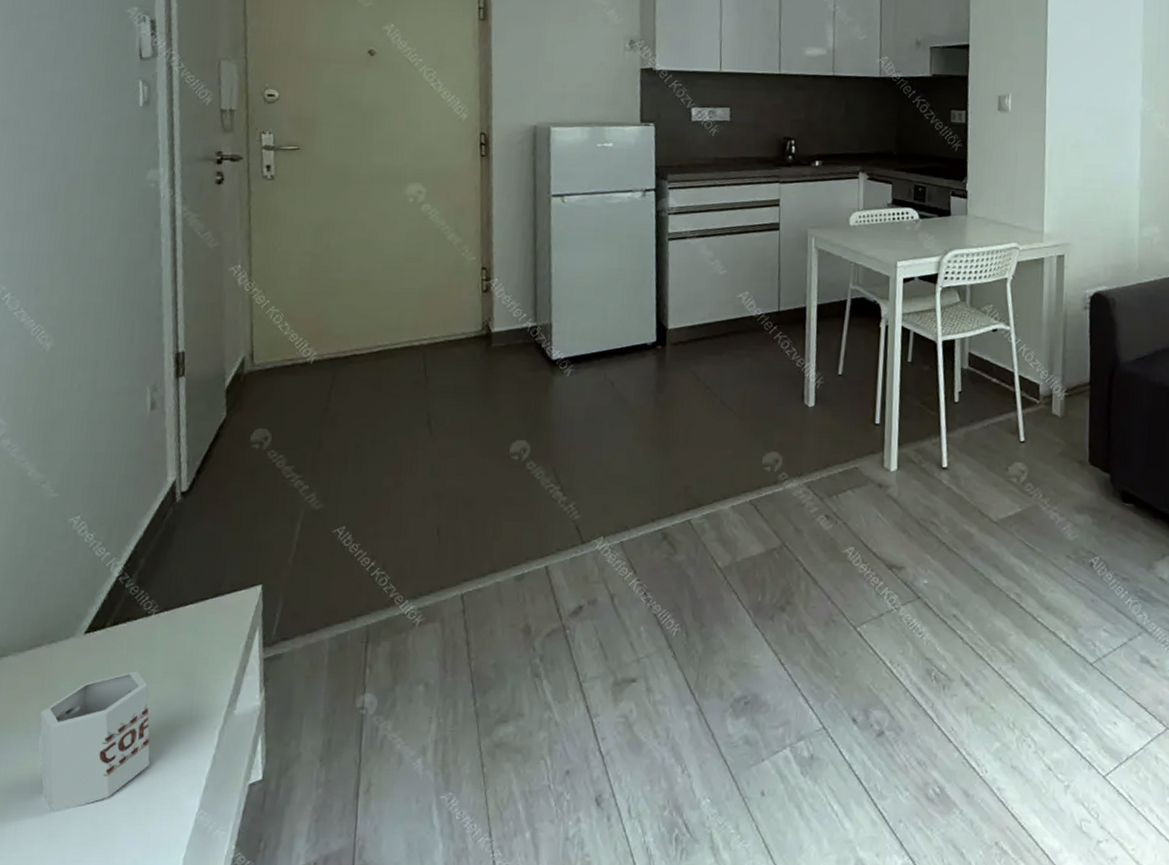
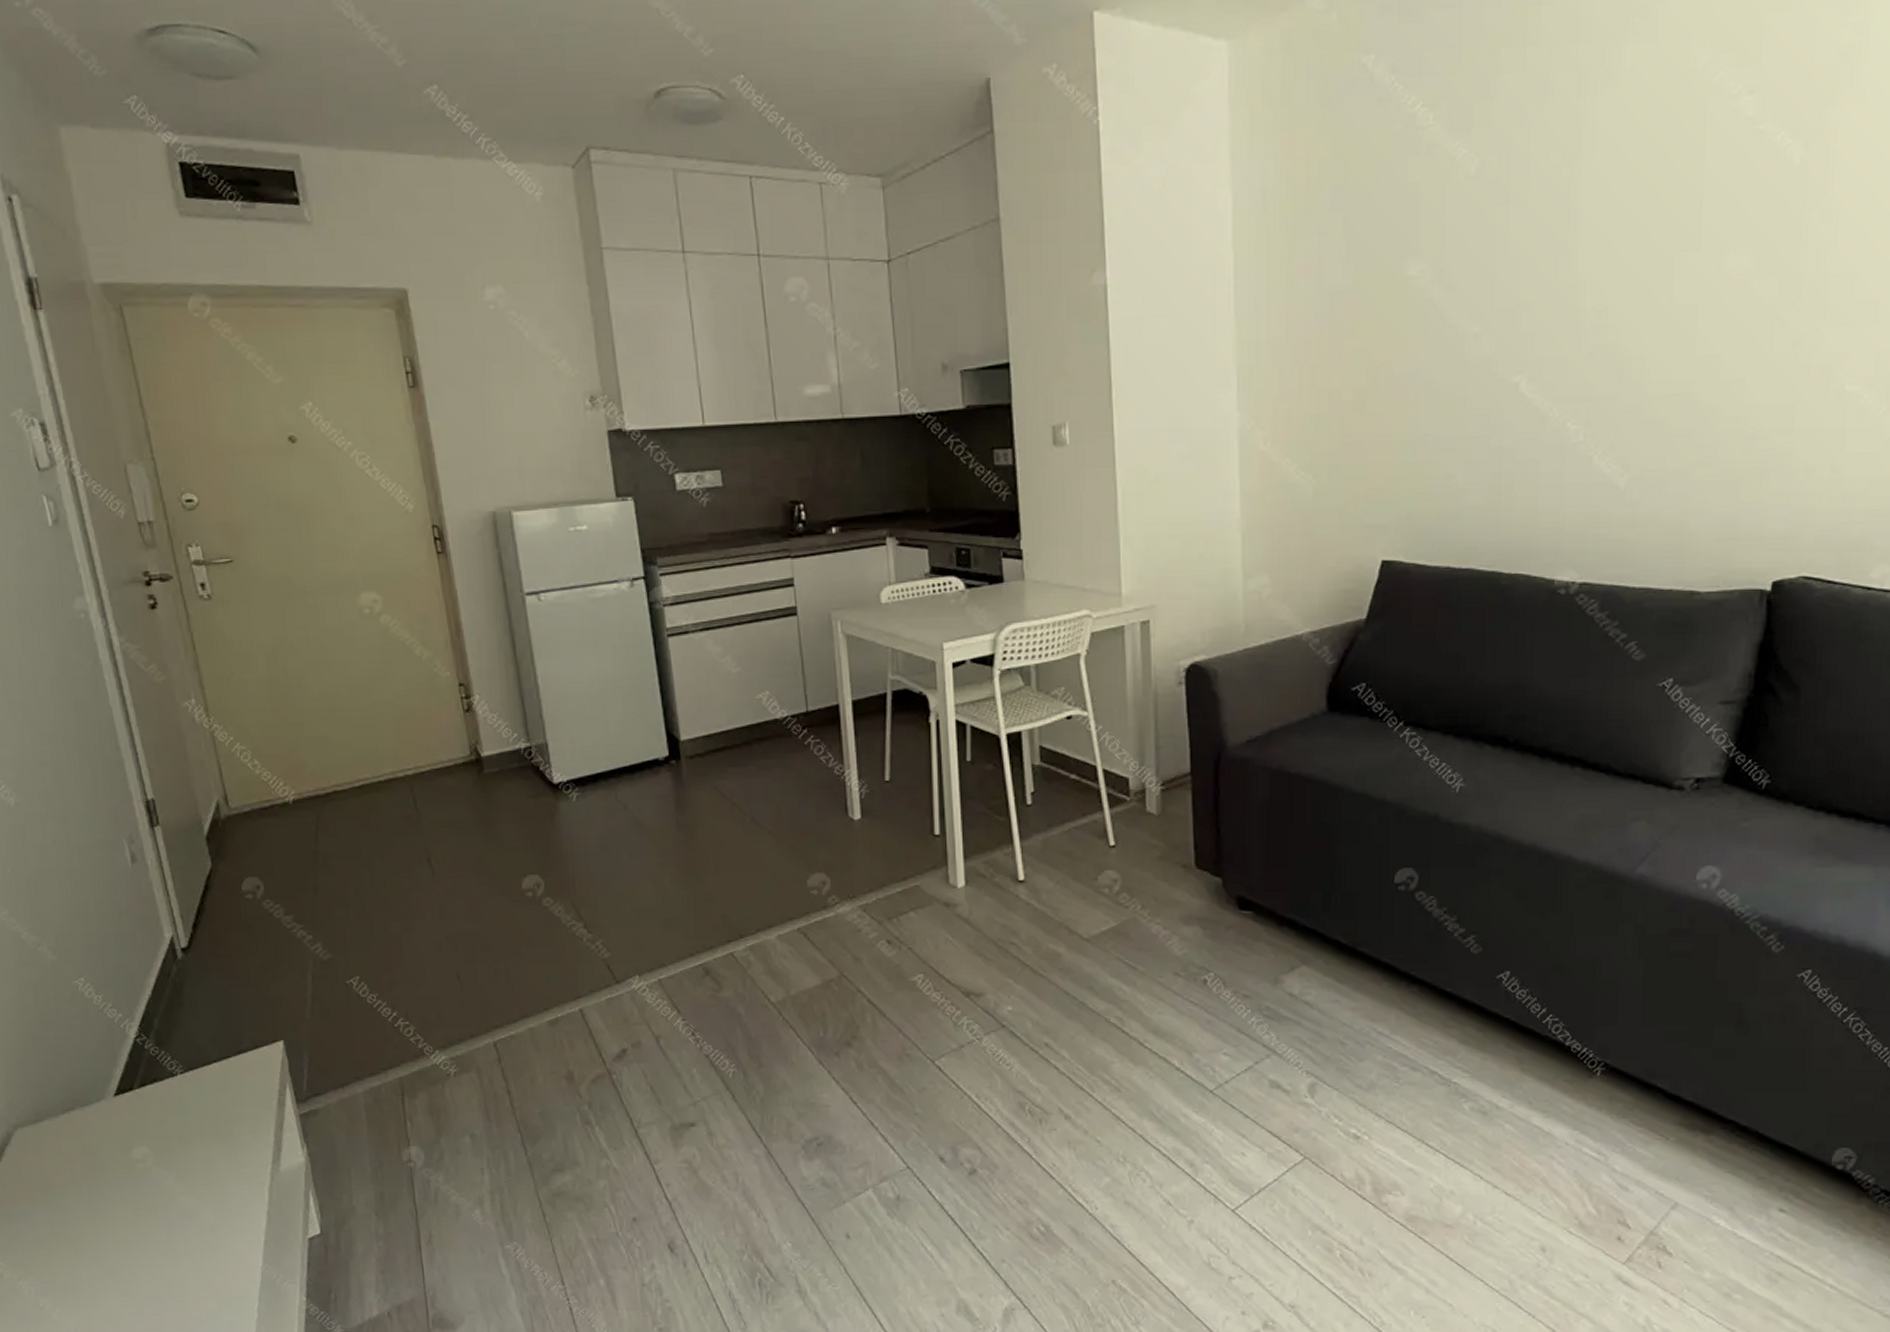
mug: present [37,670,150,813] -> none [88,1130,206,1270]

